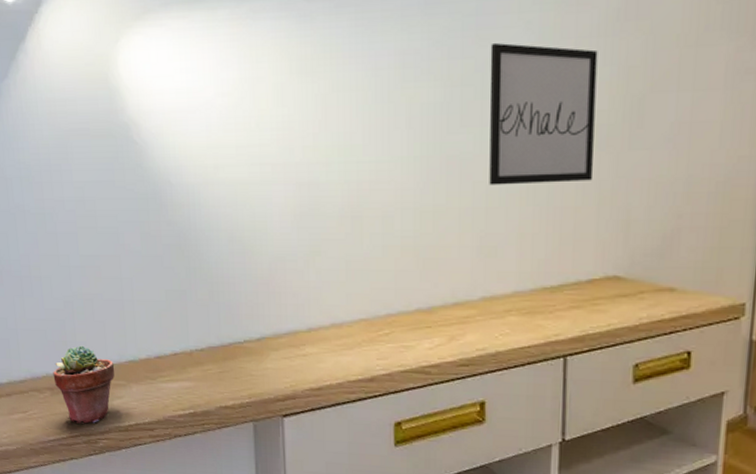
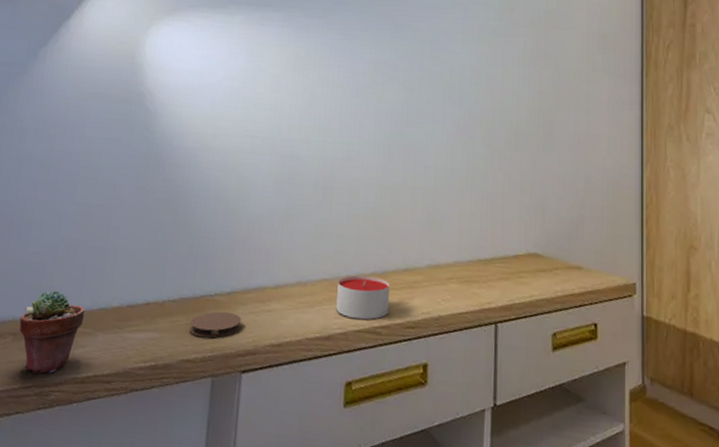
coaster: none [222,358,277,385] -> present [189,311,242,339]
candle: none [378,313,438,360] -> present [336,275,390,320]
wall art: present [489,42,598,185] -> none [437,62,519,173]

